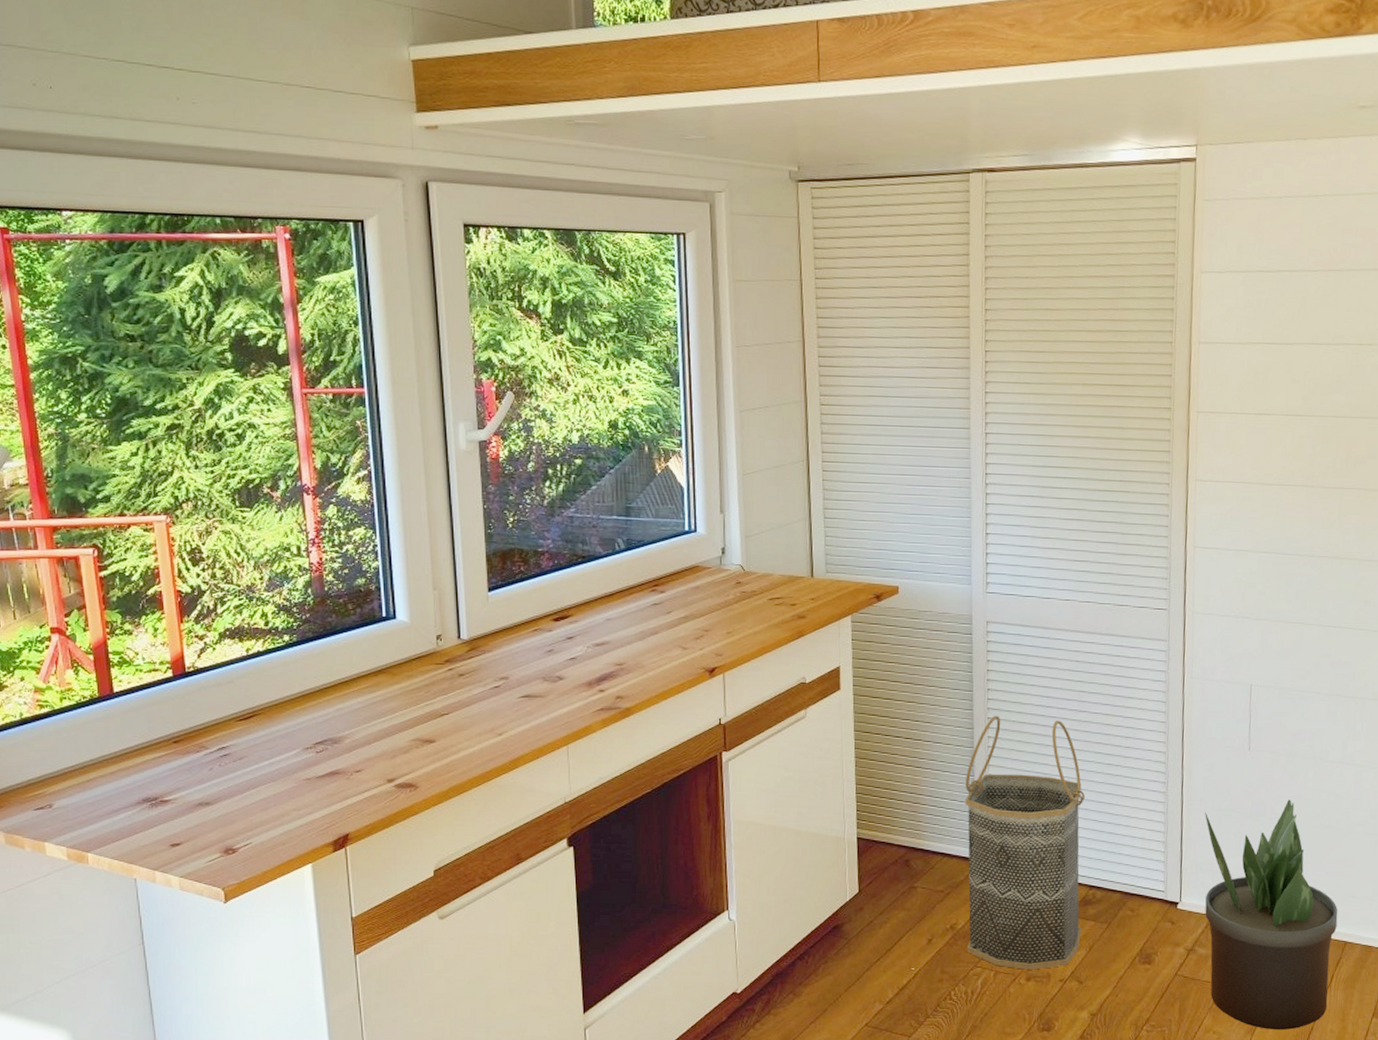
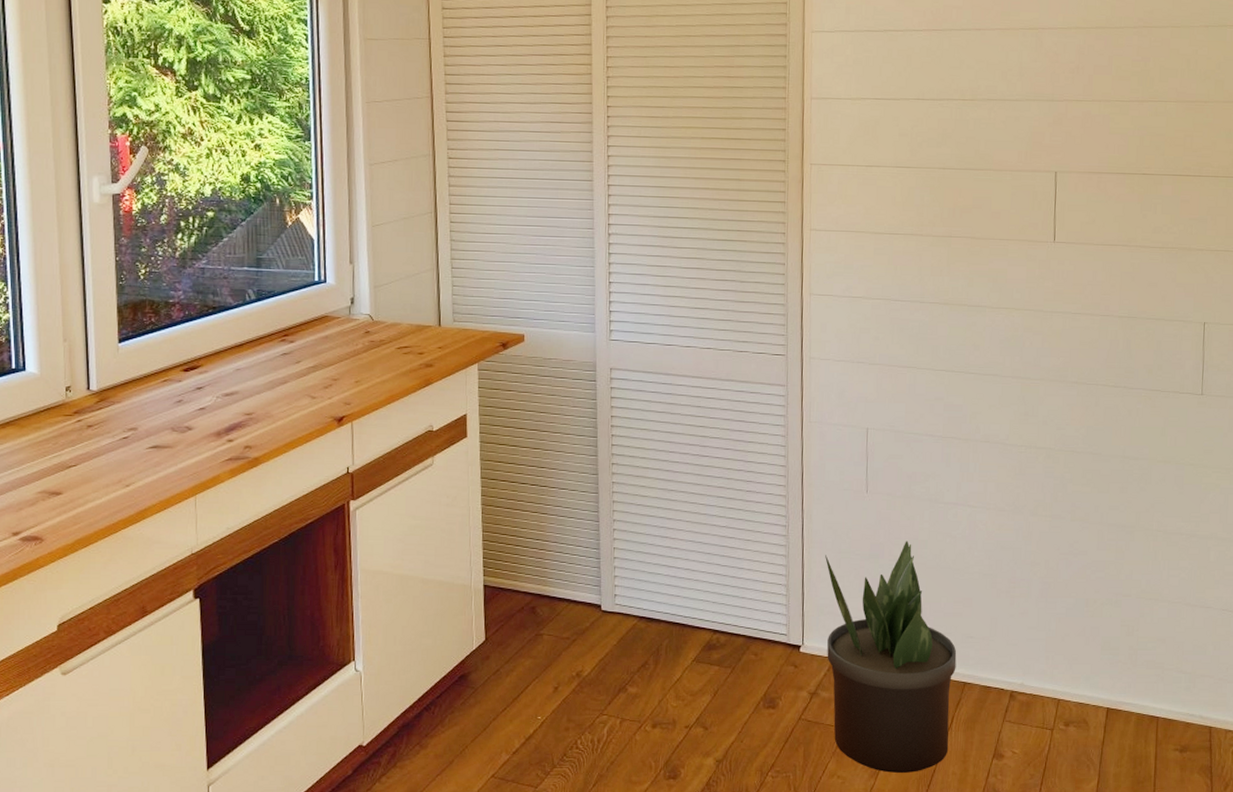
basket: present [965,715,1085,970] -> none [590,461,708,717]

